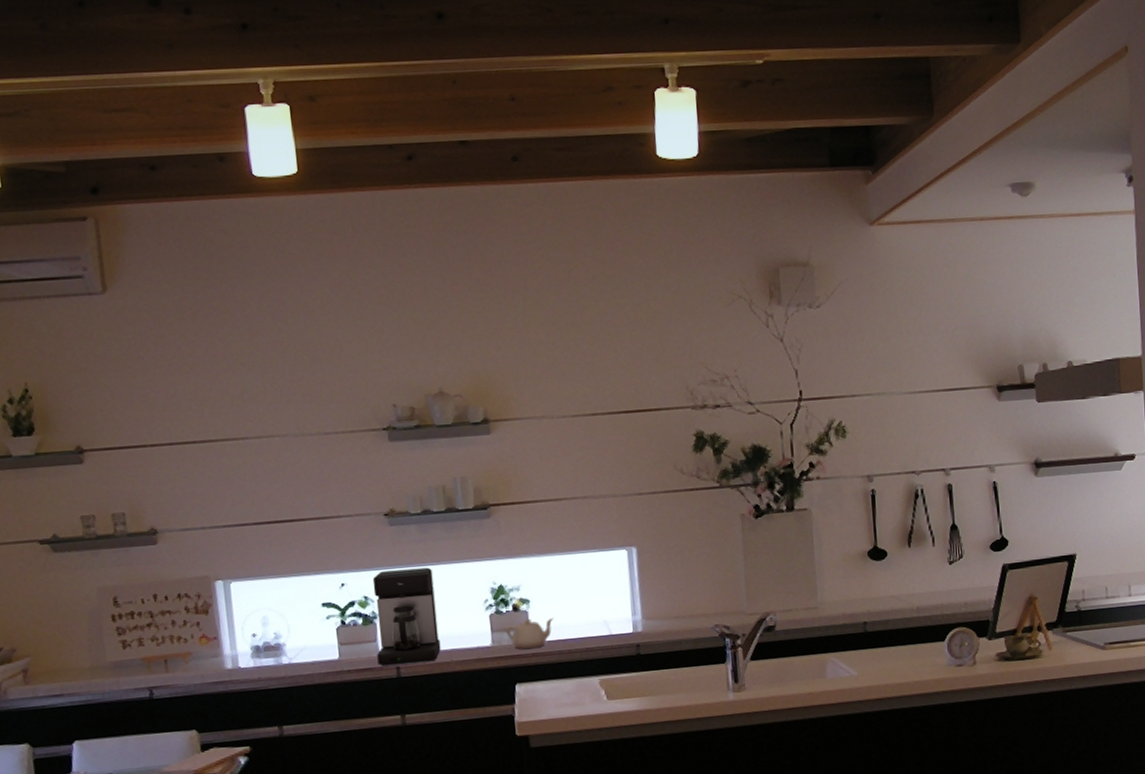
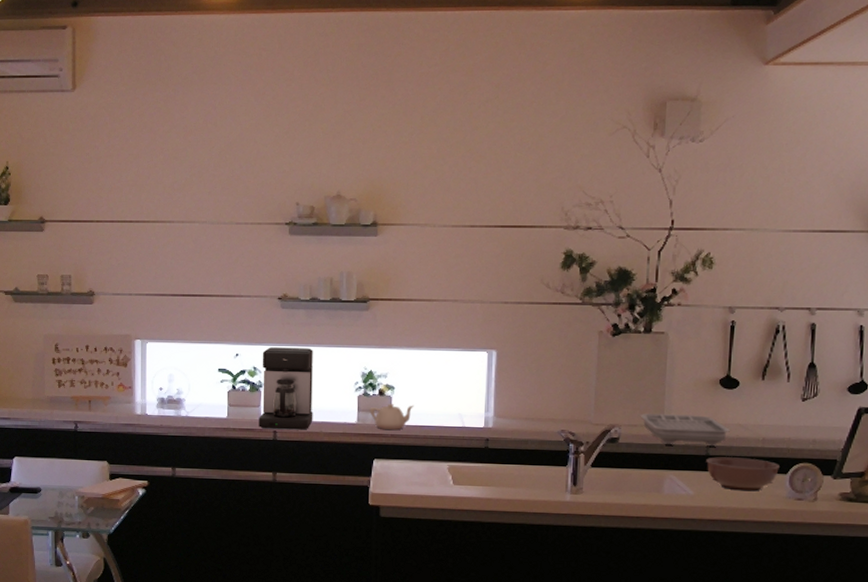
dish rack: none [793,591,886,626] -> present [640,414,731,447]
bowl: none [865,629,936,665] -> present [706,457,779,492]

